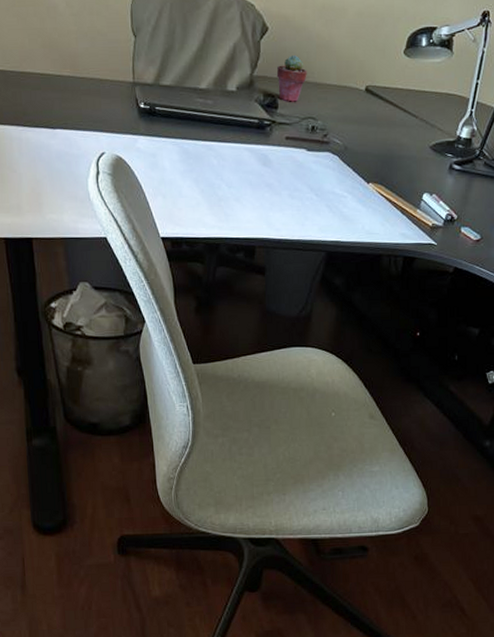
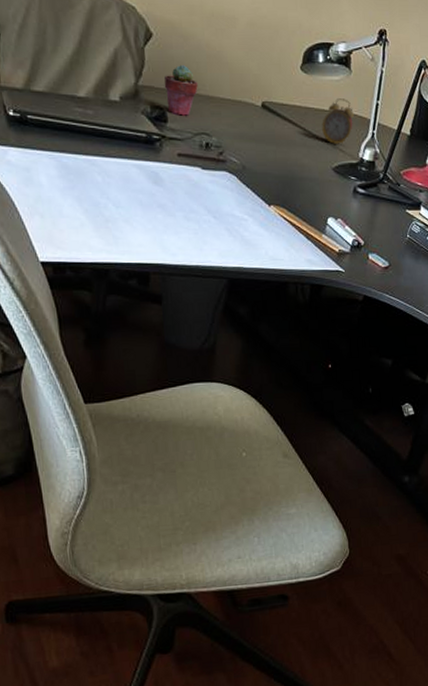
alarm clock: none [422,79,453,123] -> present [322,98,354,144]

